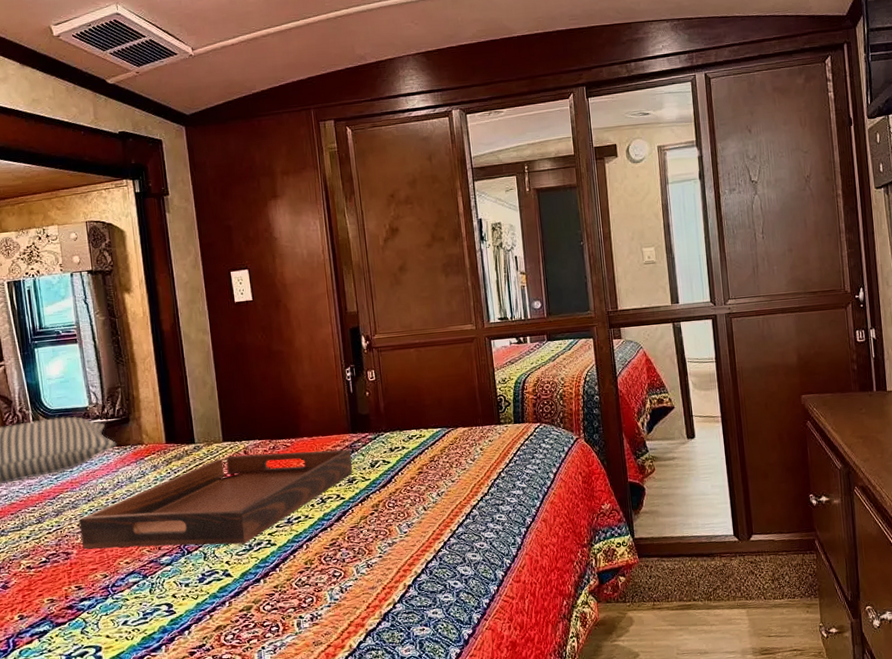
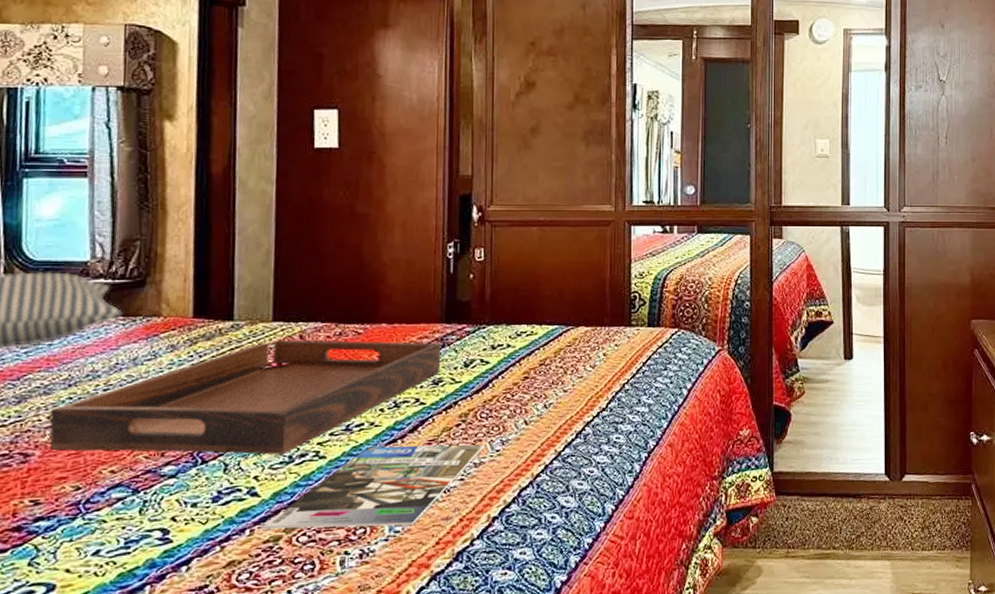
magazine: none [237,528,395,601] -> present [262,444,485,530]

